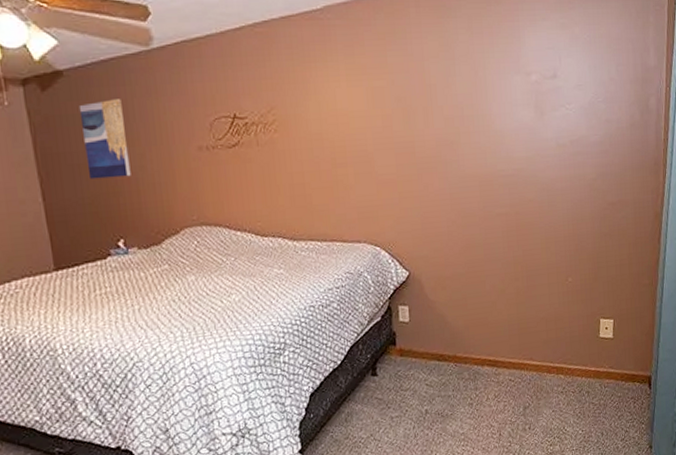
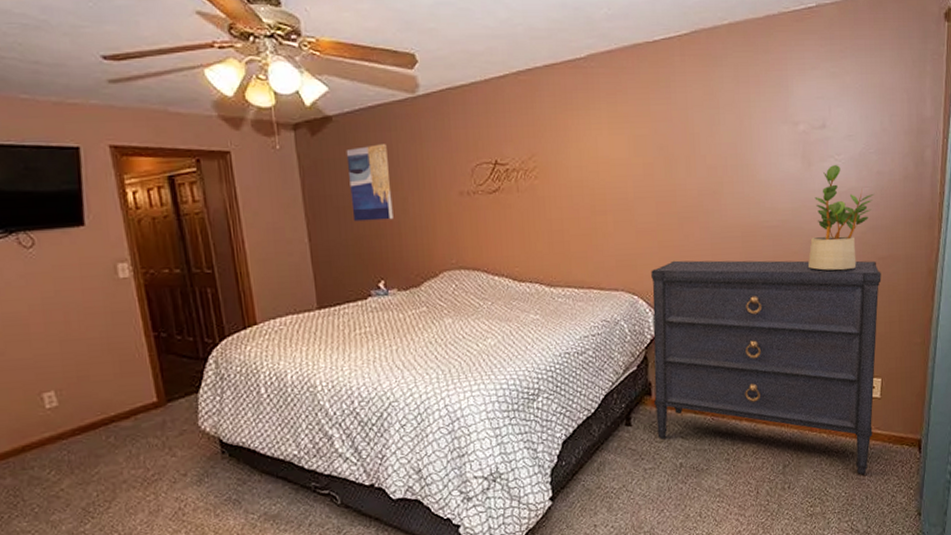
dresser: none [392,206,612,413] -> present [651,260,882,475]
potted plant: none [542,114,604,218] -> present [807,165,875,271]

